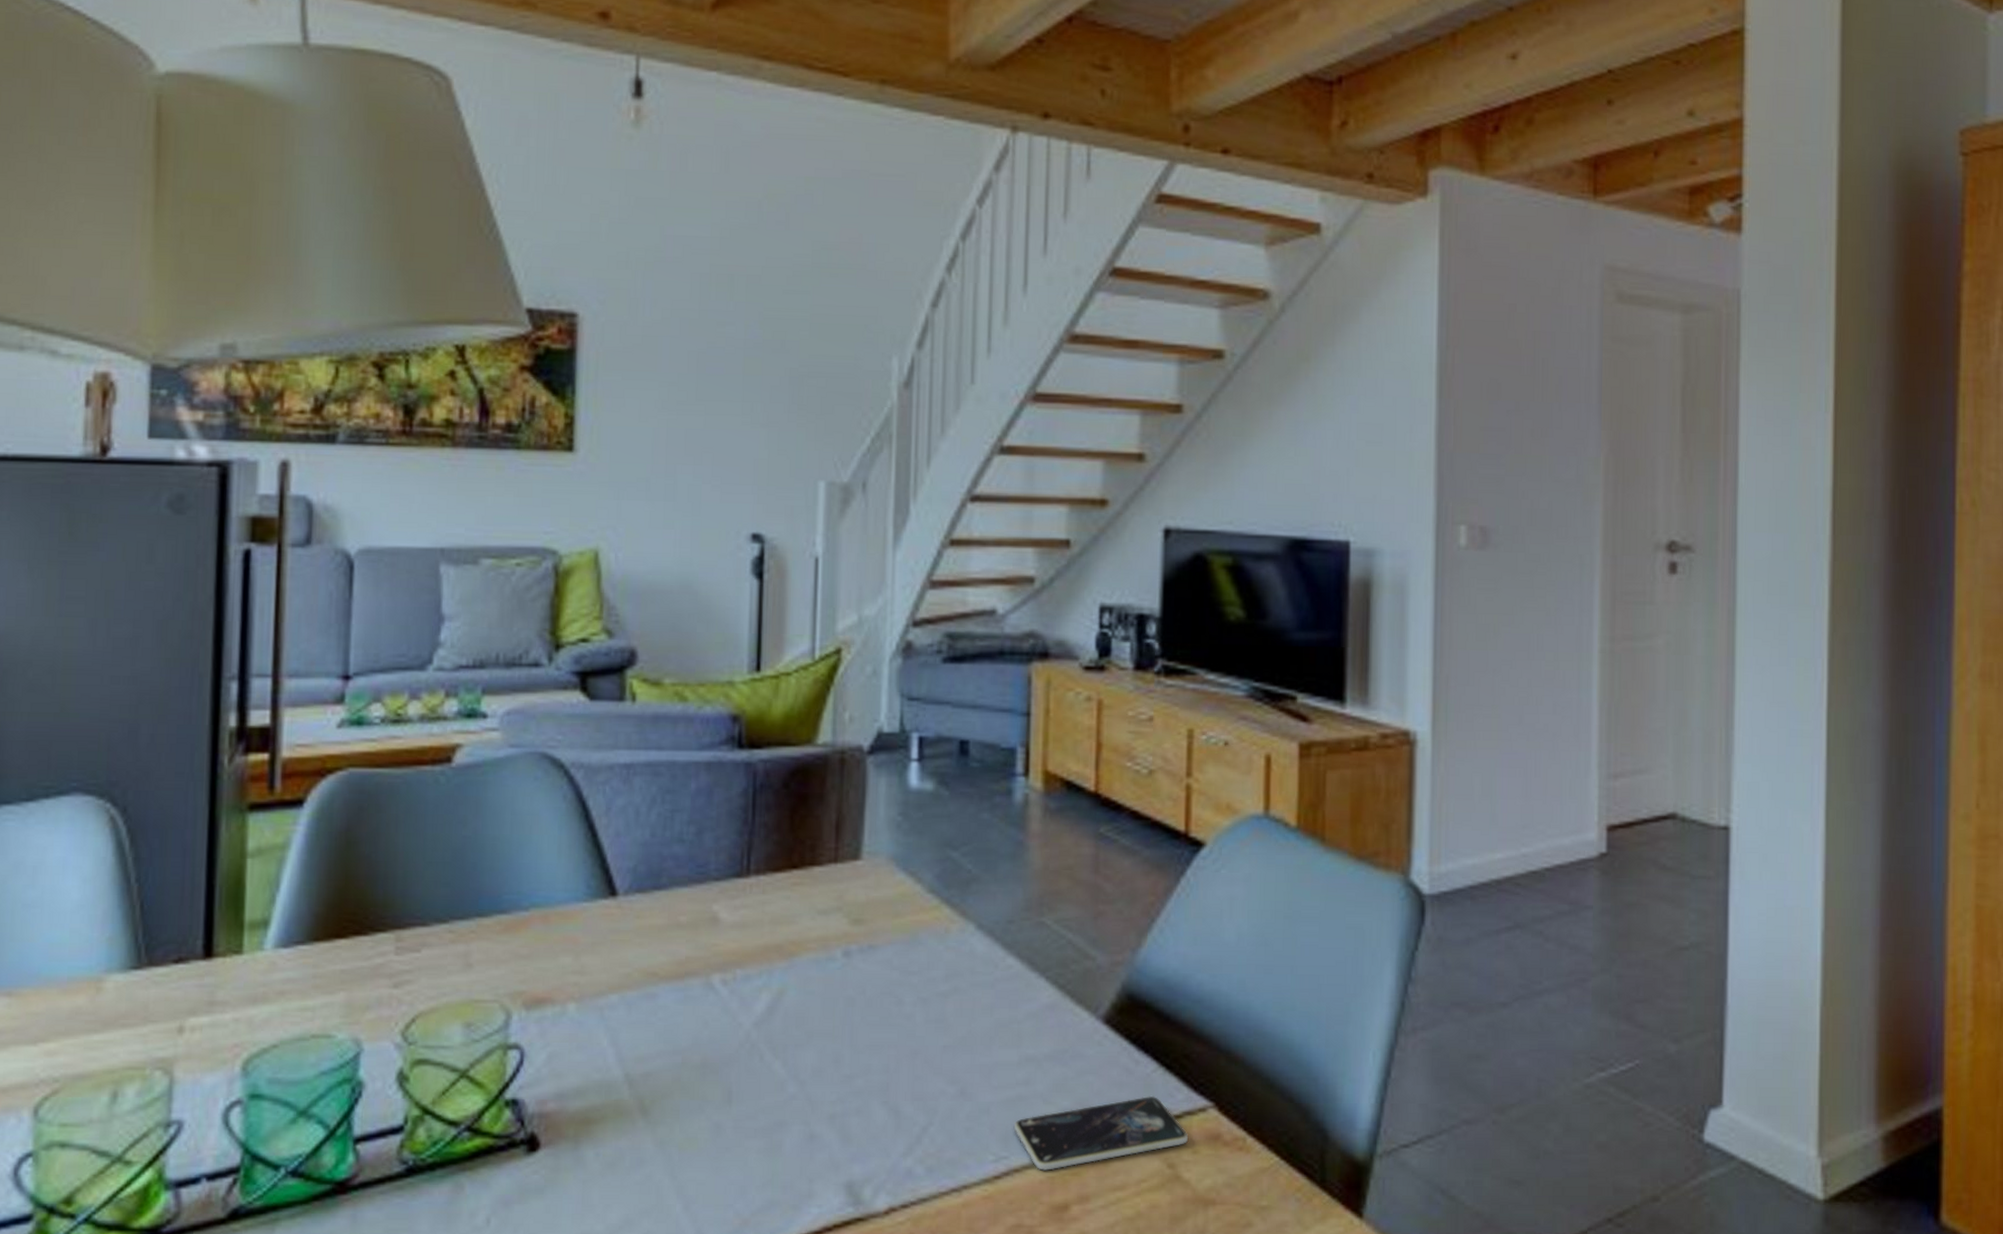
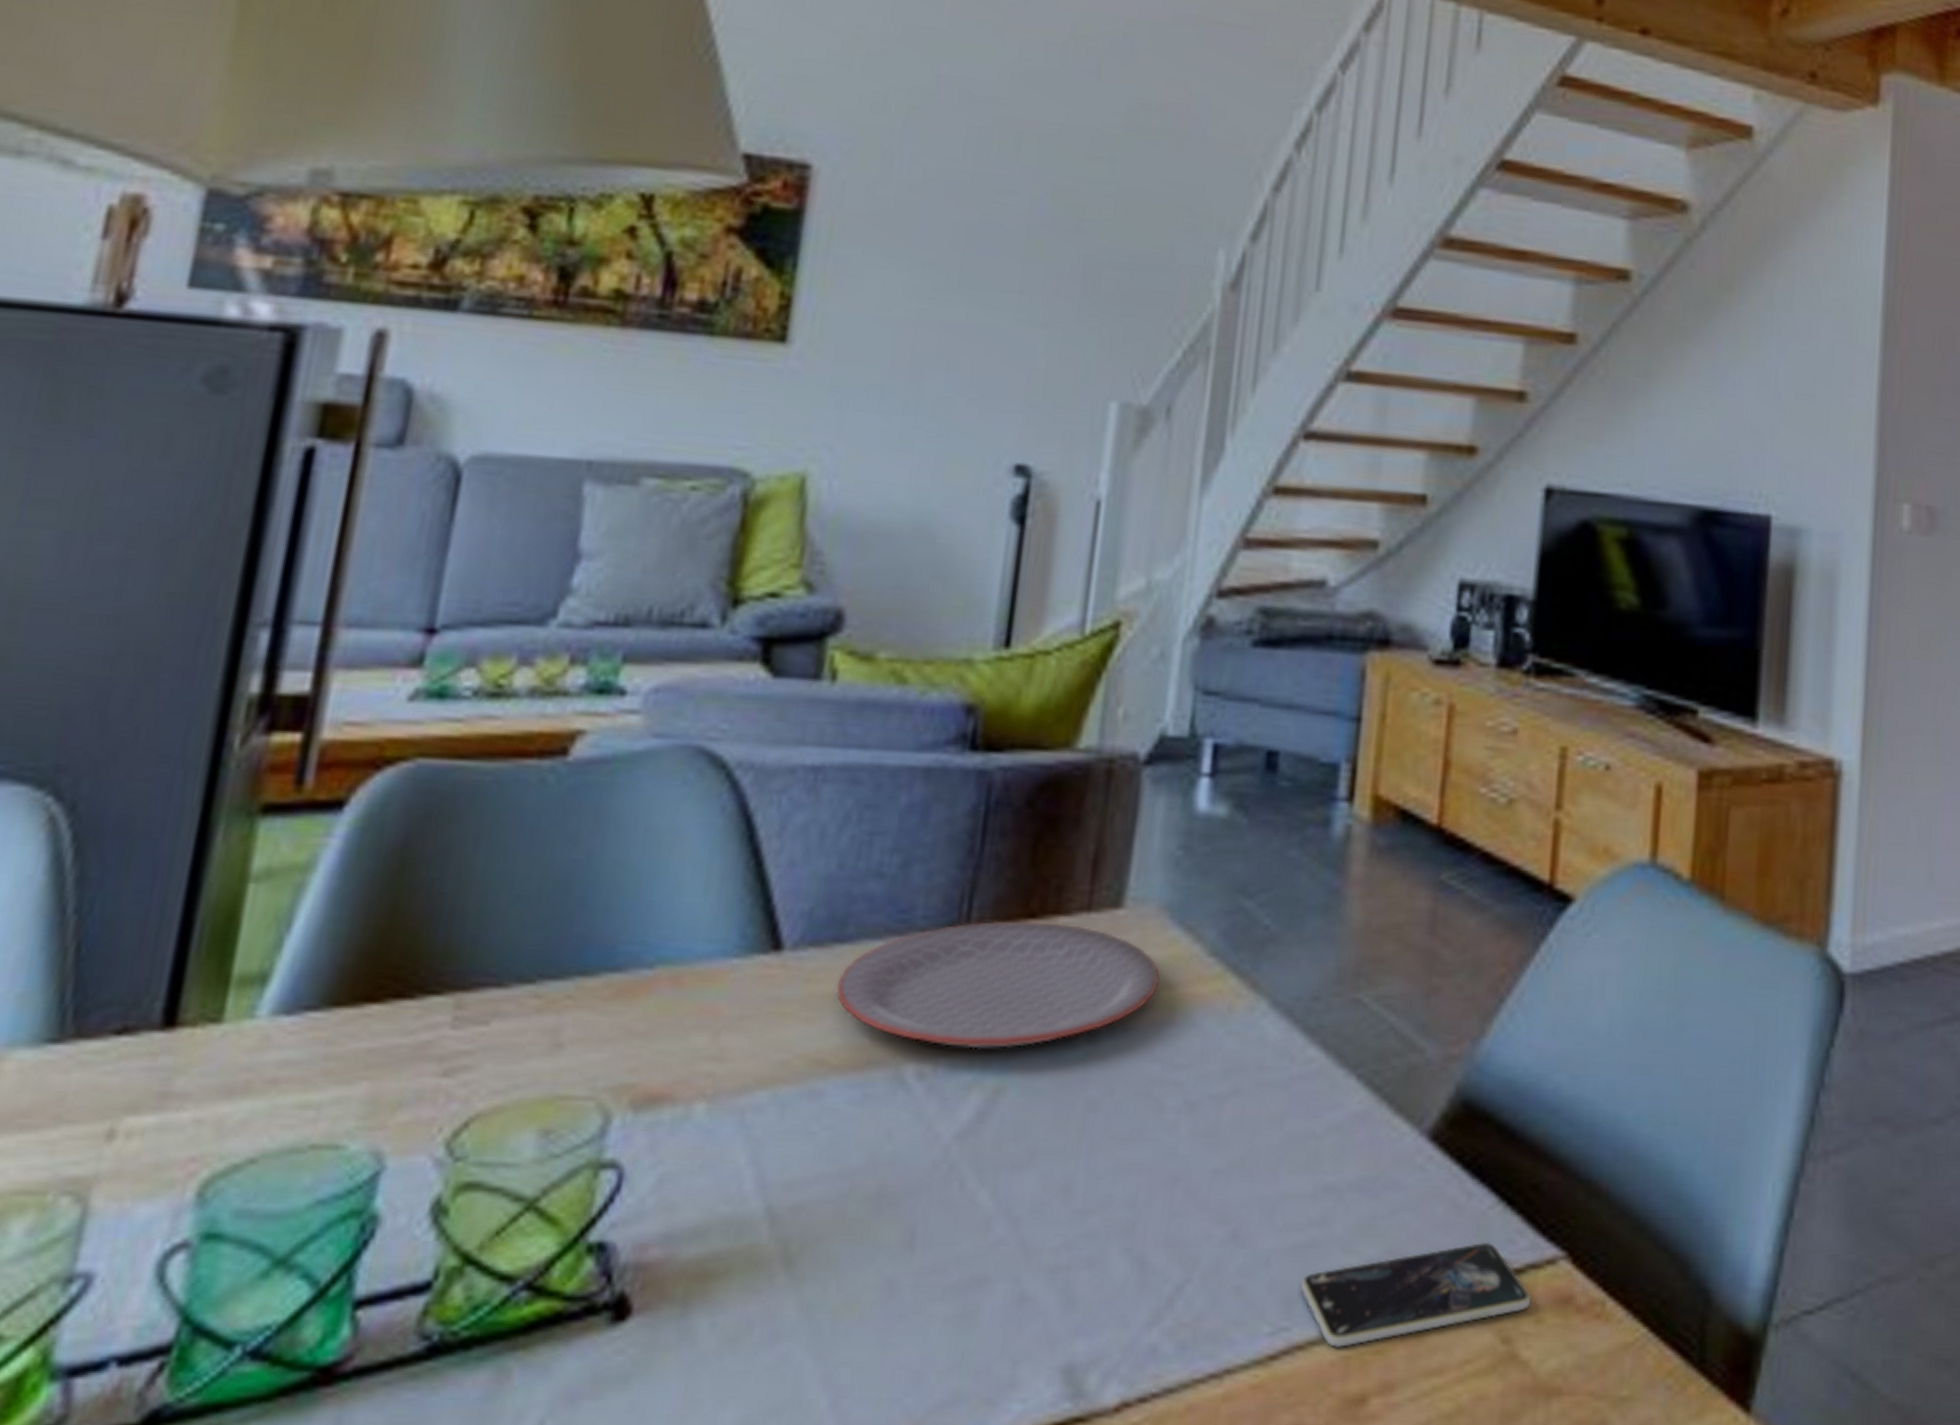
plate: none [658,871,892,963] -> present [836,920,1159,1050]

